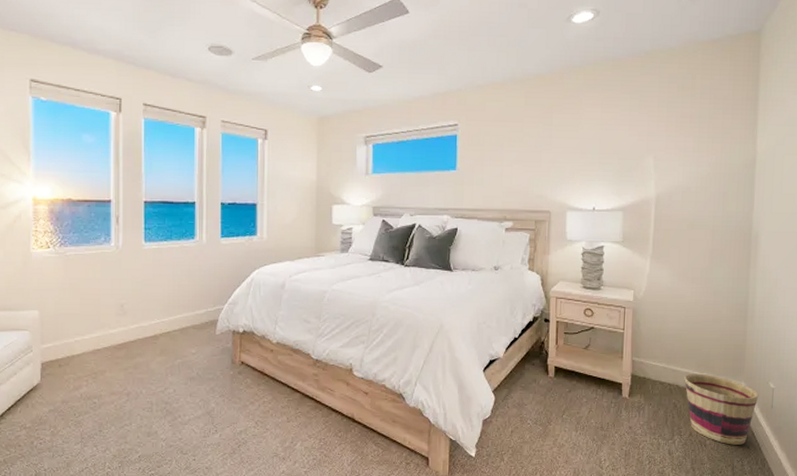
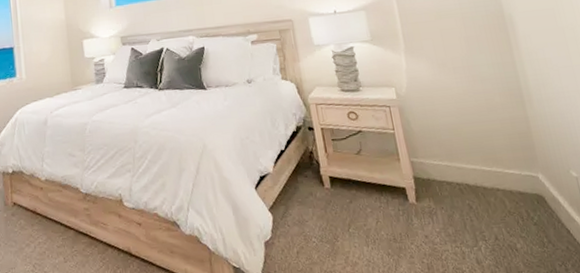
basket: present [684,373,759,445] -> none [472,168,563,247]

